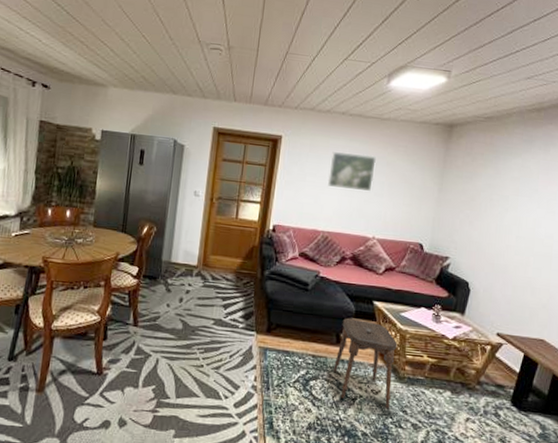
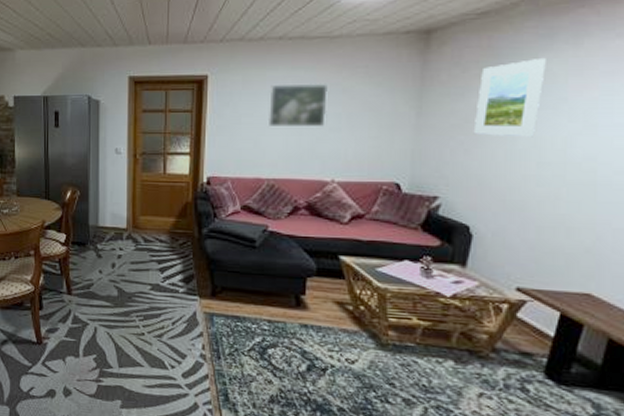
stool: present [334,317,398,409] -> none [296,276,375,381]
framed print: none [476,157,526,217] -> present [473,57,546,138]

